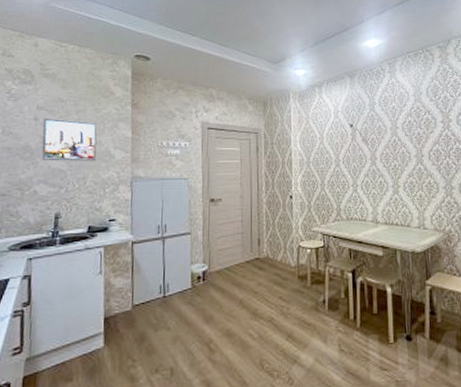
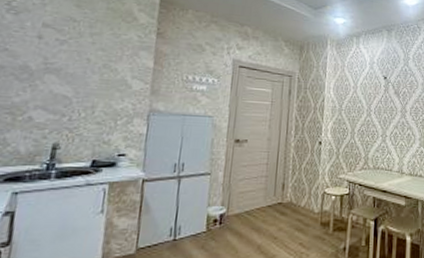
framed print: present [42,118,97,161] -> none [43,37,114,89]

